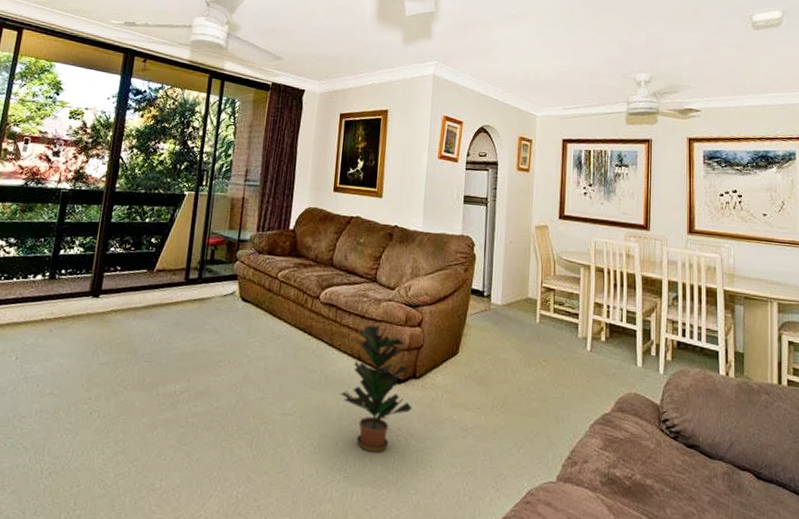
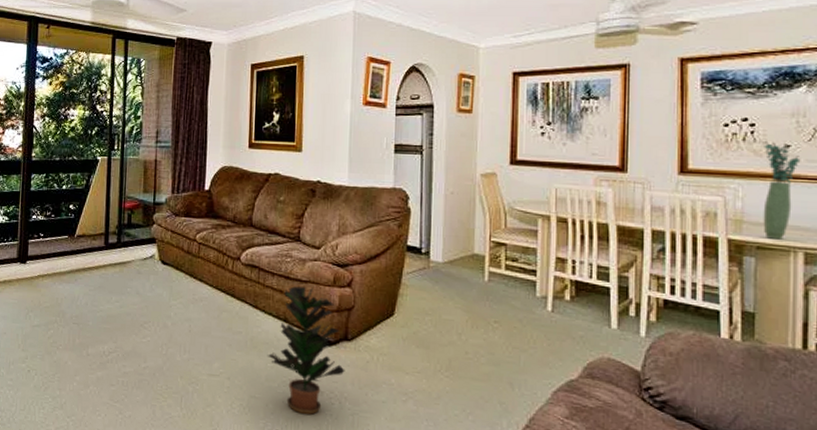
vase: none [748,209,773,292] -> present [763,140,799,240]

